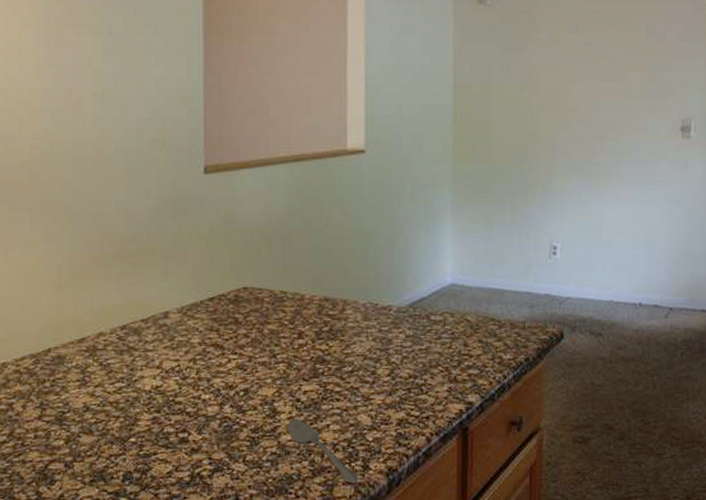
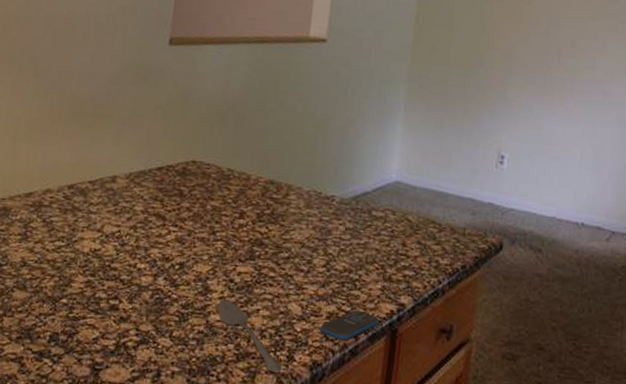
mobile phone: none [392,413,449,446] -> present [320,310,379,342]

